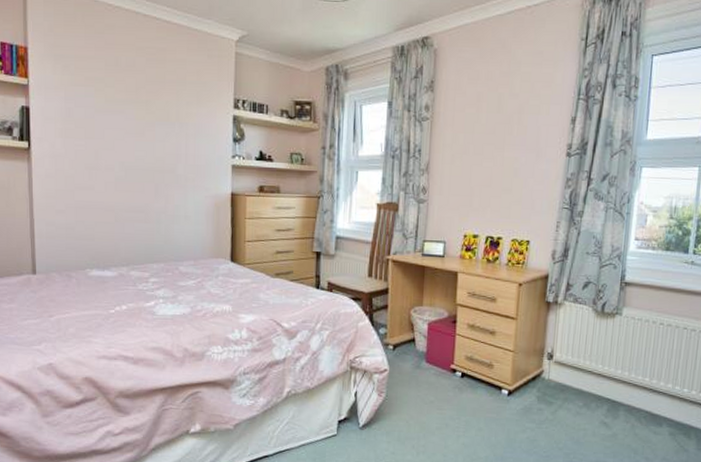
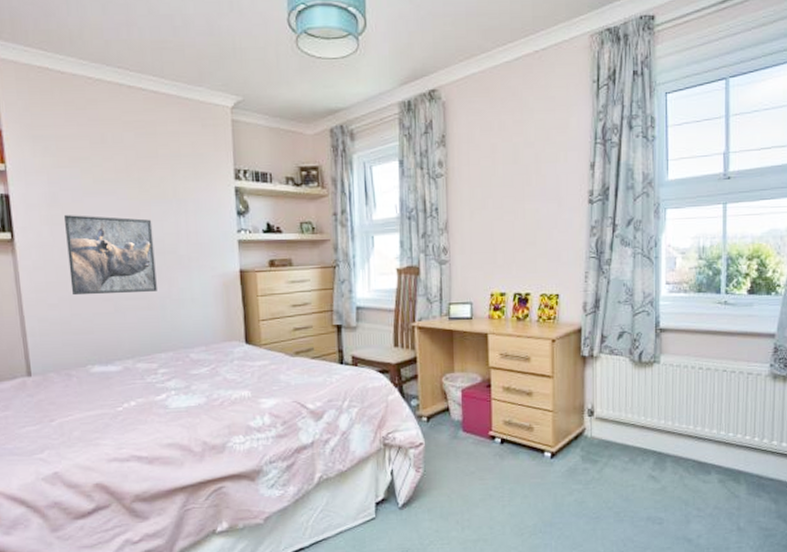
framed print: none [76,130,155,206] -> present [63,215,157,296]

